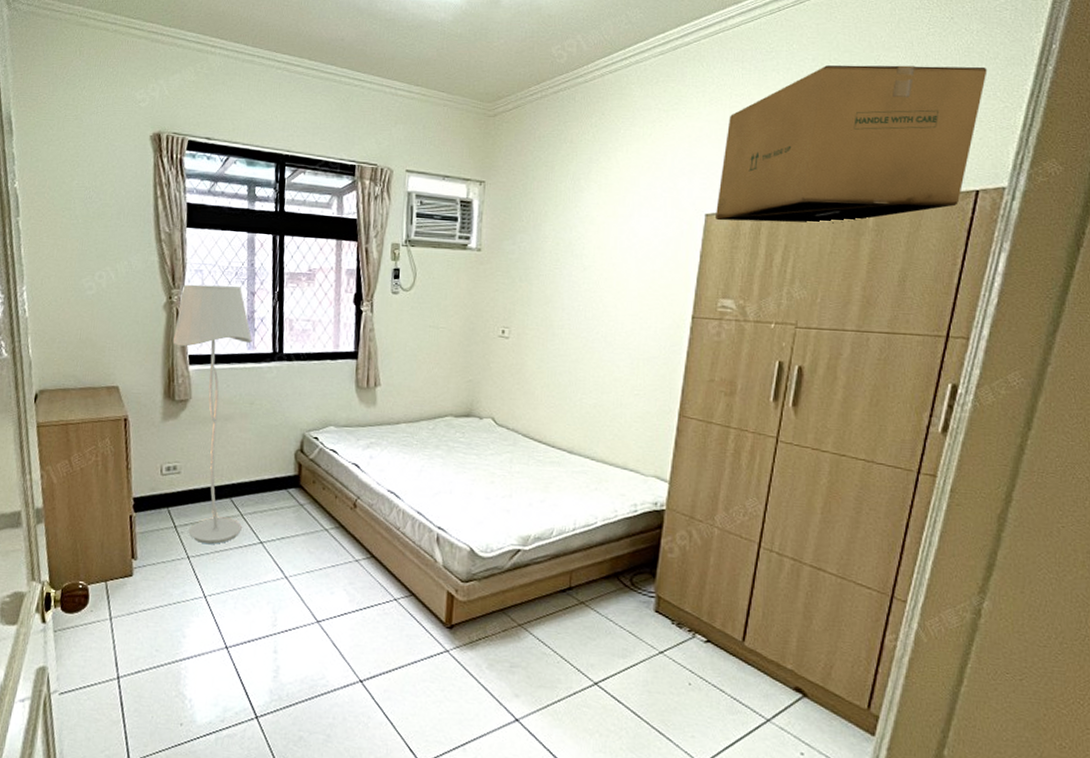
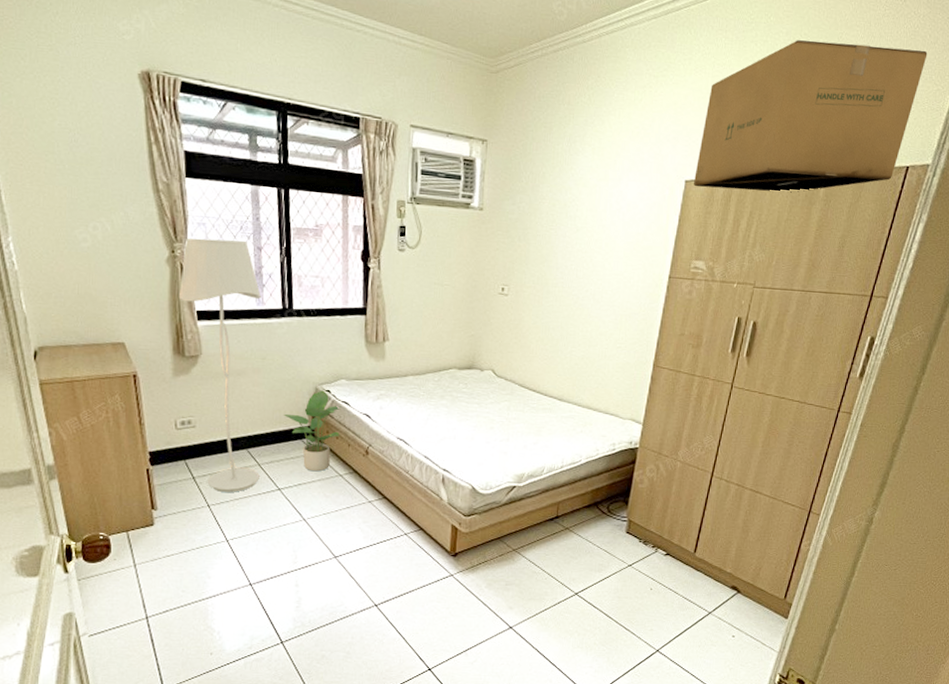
potted plant: none [269,437,329,525] -> present [283,390,341,472]

